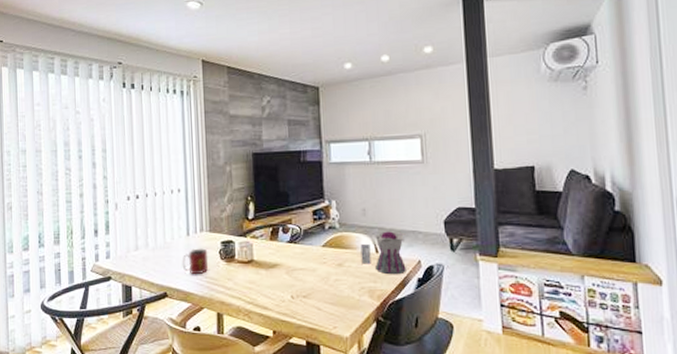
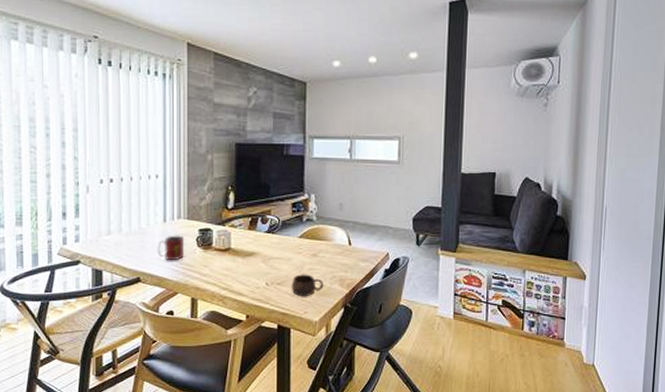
cup: none [318,286,352,311] -> present [292,274,324,297]
teapot: present [360,231,406,275] -> none [335,225,377,266]

